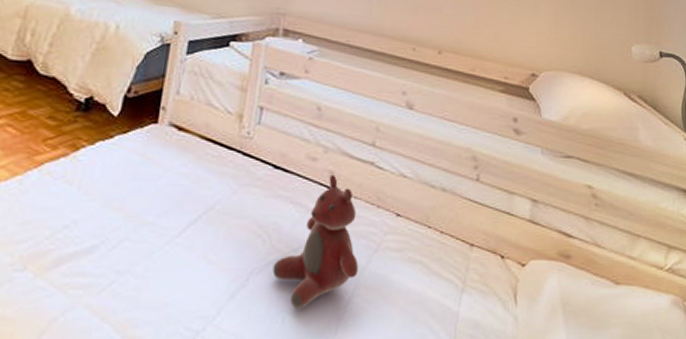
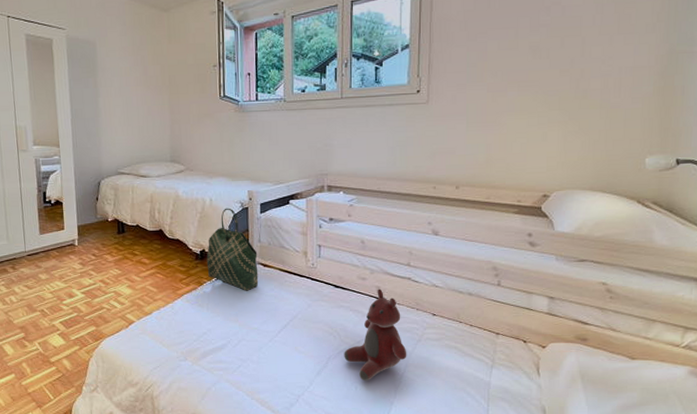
tote bag: none [91,40,172,165] -> present [206,208,259,291]

